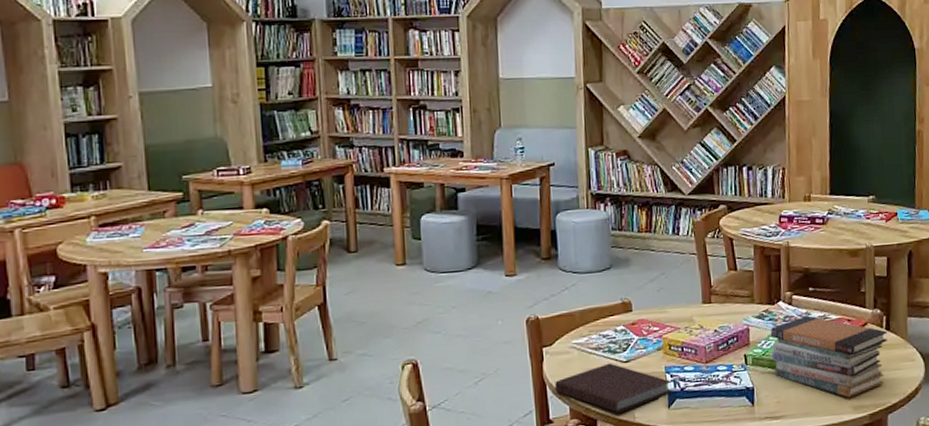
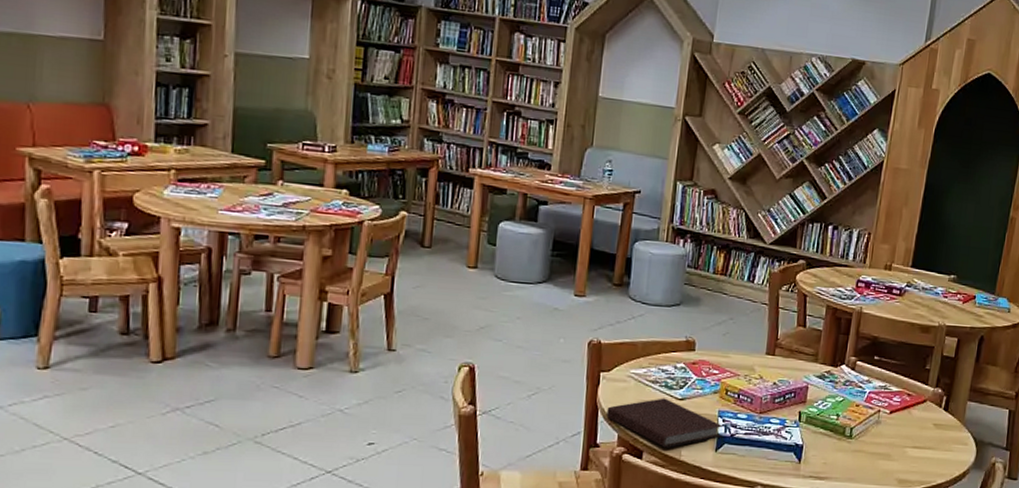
book stack: present [770,315,887,398] -> none [826,383,945,470]

